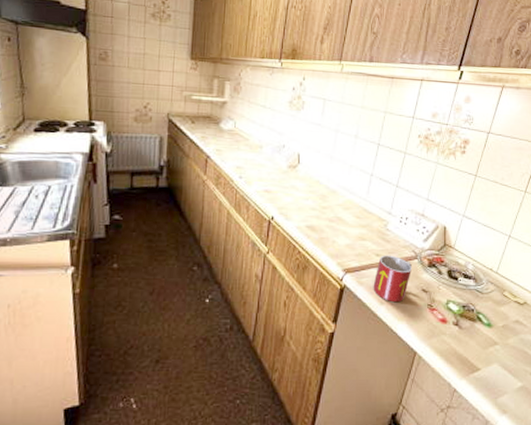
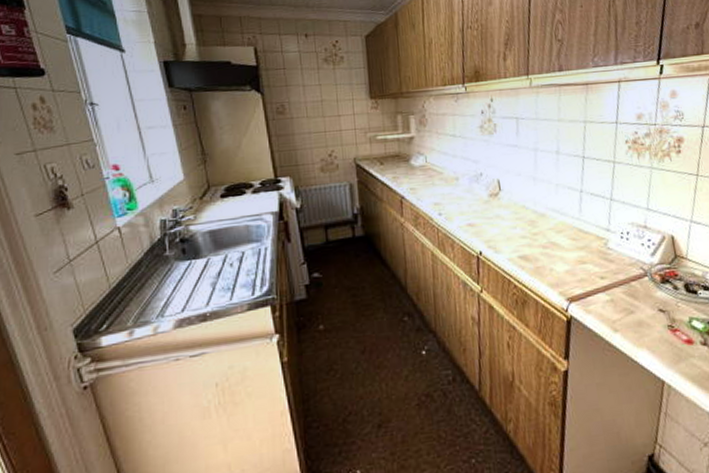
mug: present [373,255,412,303] -> none [602,275,644,329]

